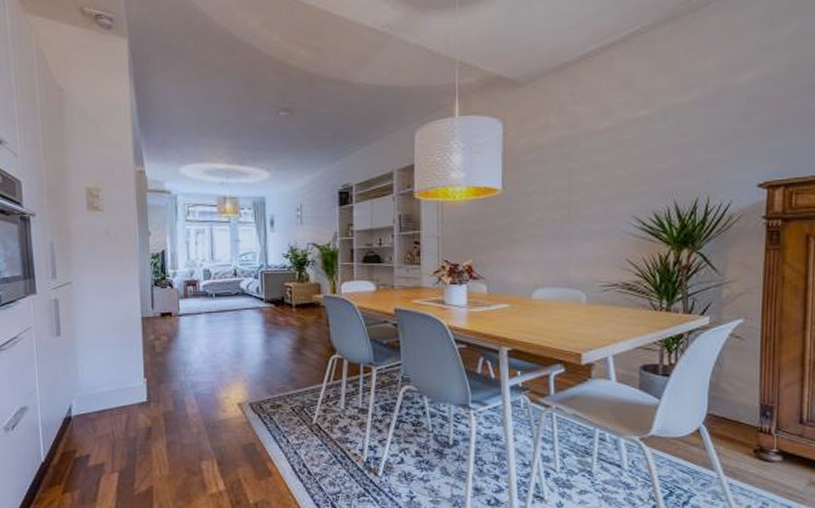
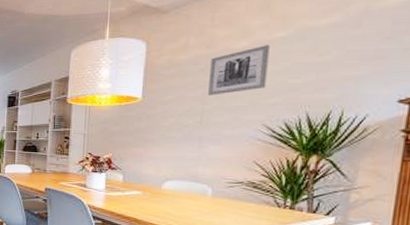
wall art: none [574,124,633,184] -> present [208,45,270,95]

